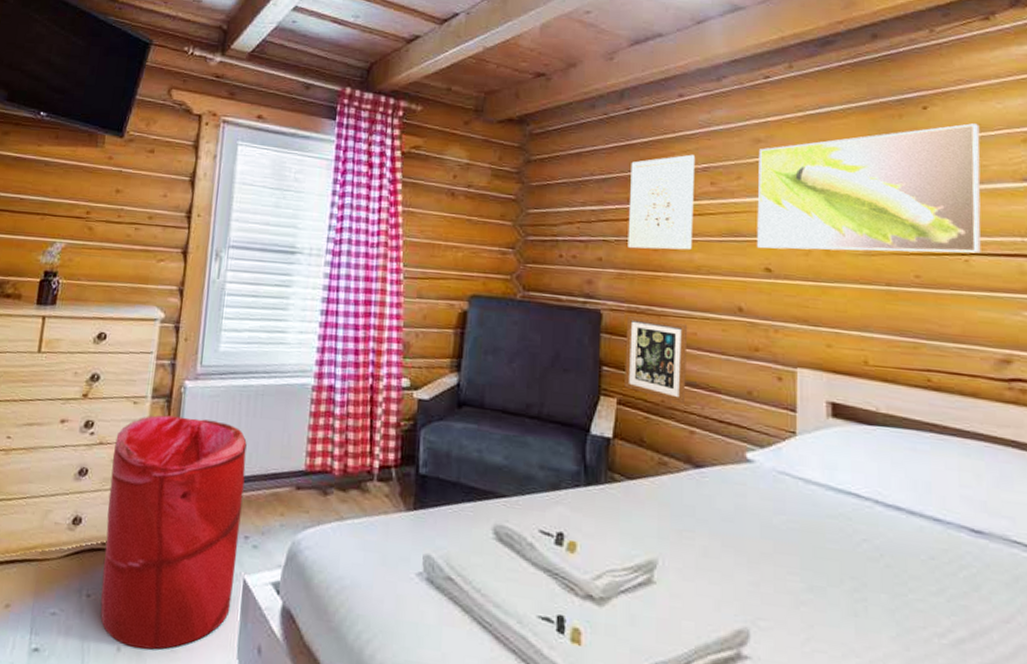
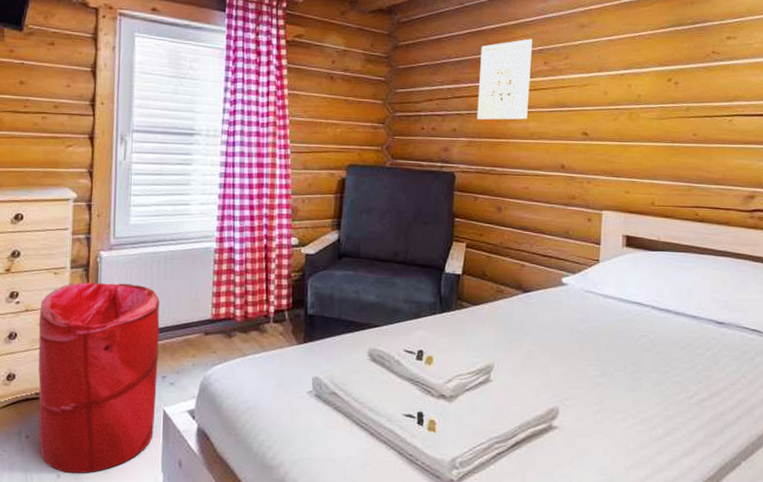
picture frame: present [624,316,688,403] -> none [472,176,522,243]
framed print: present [757,123,981,254] -> none [578,9,749,117]

